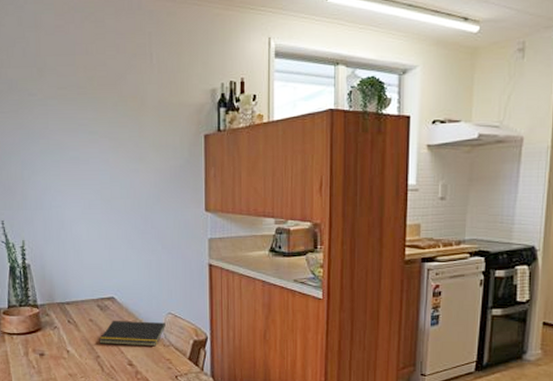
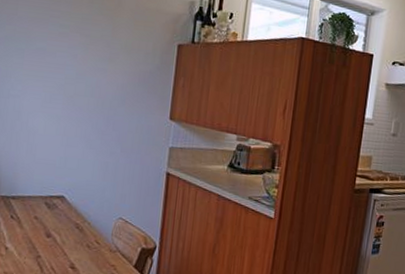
notepad: present [99,321,166,347] -> none [42,220,115,251]

